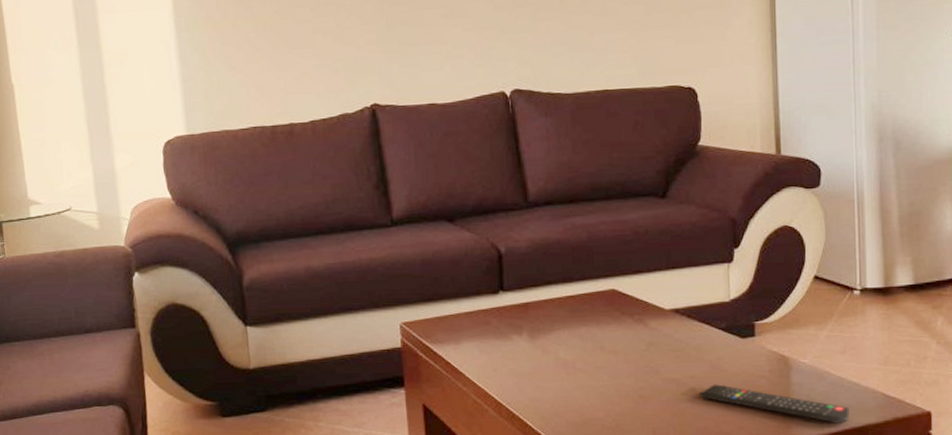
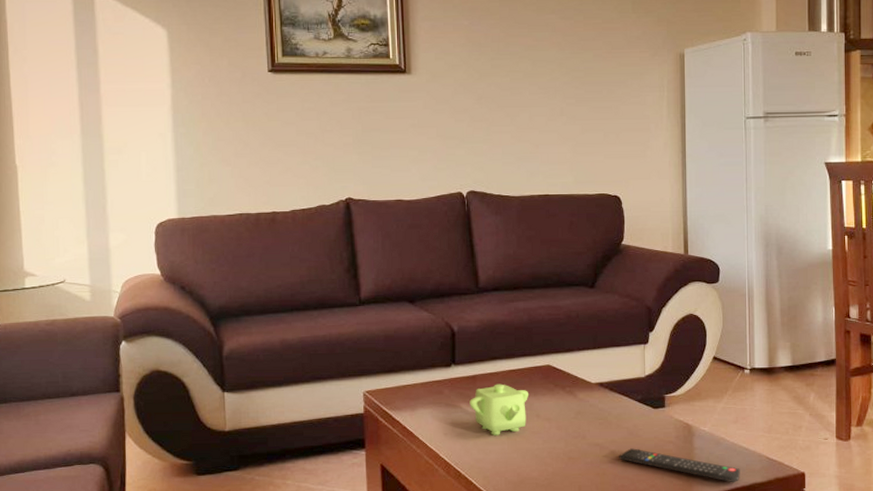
teapot: none [521,312,590,371] -> present [469,384,528,435]

